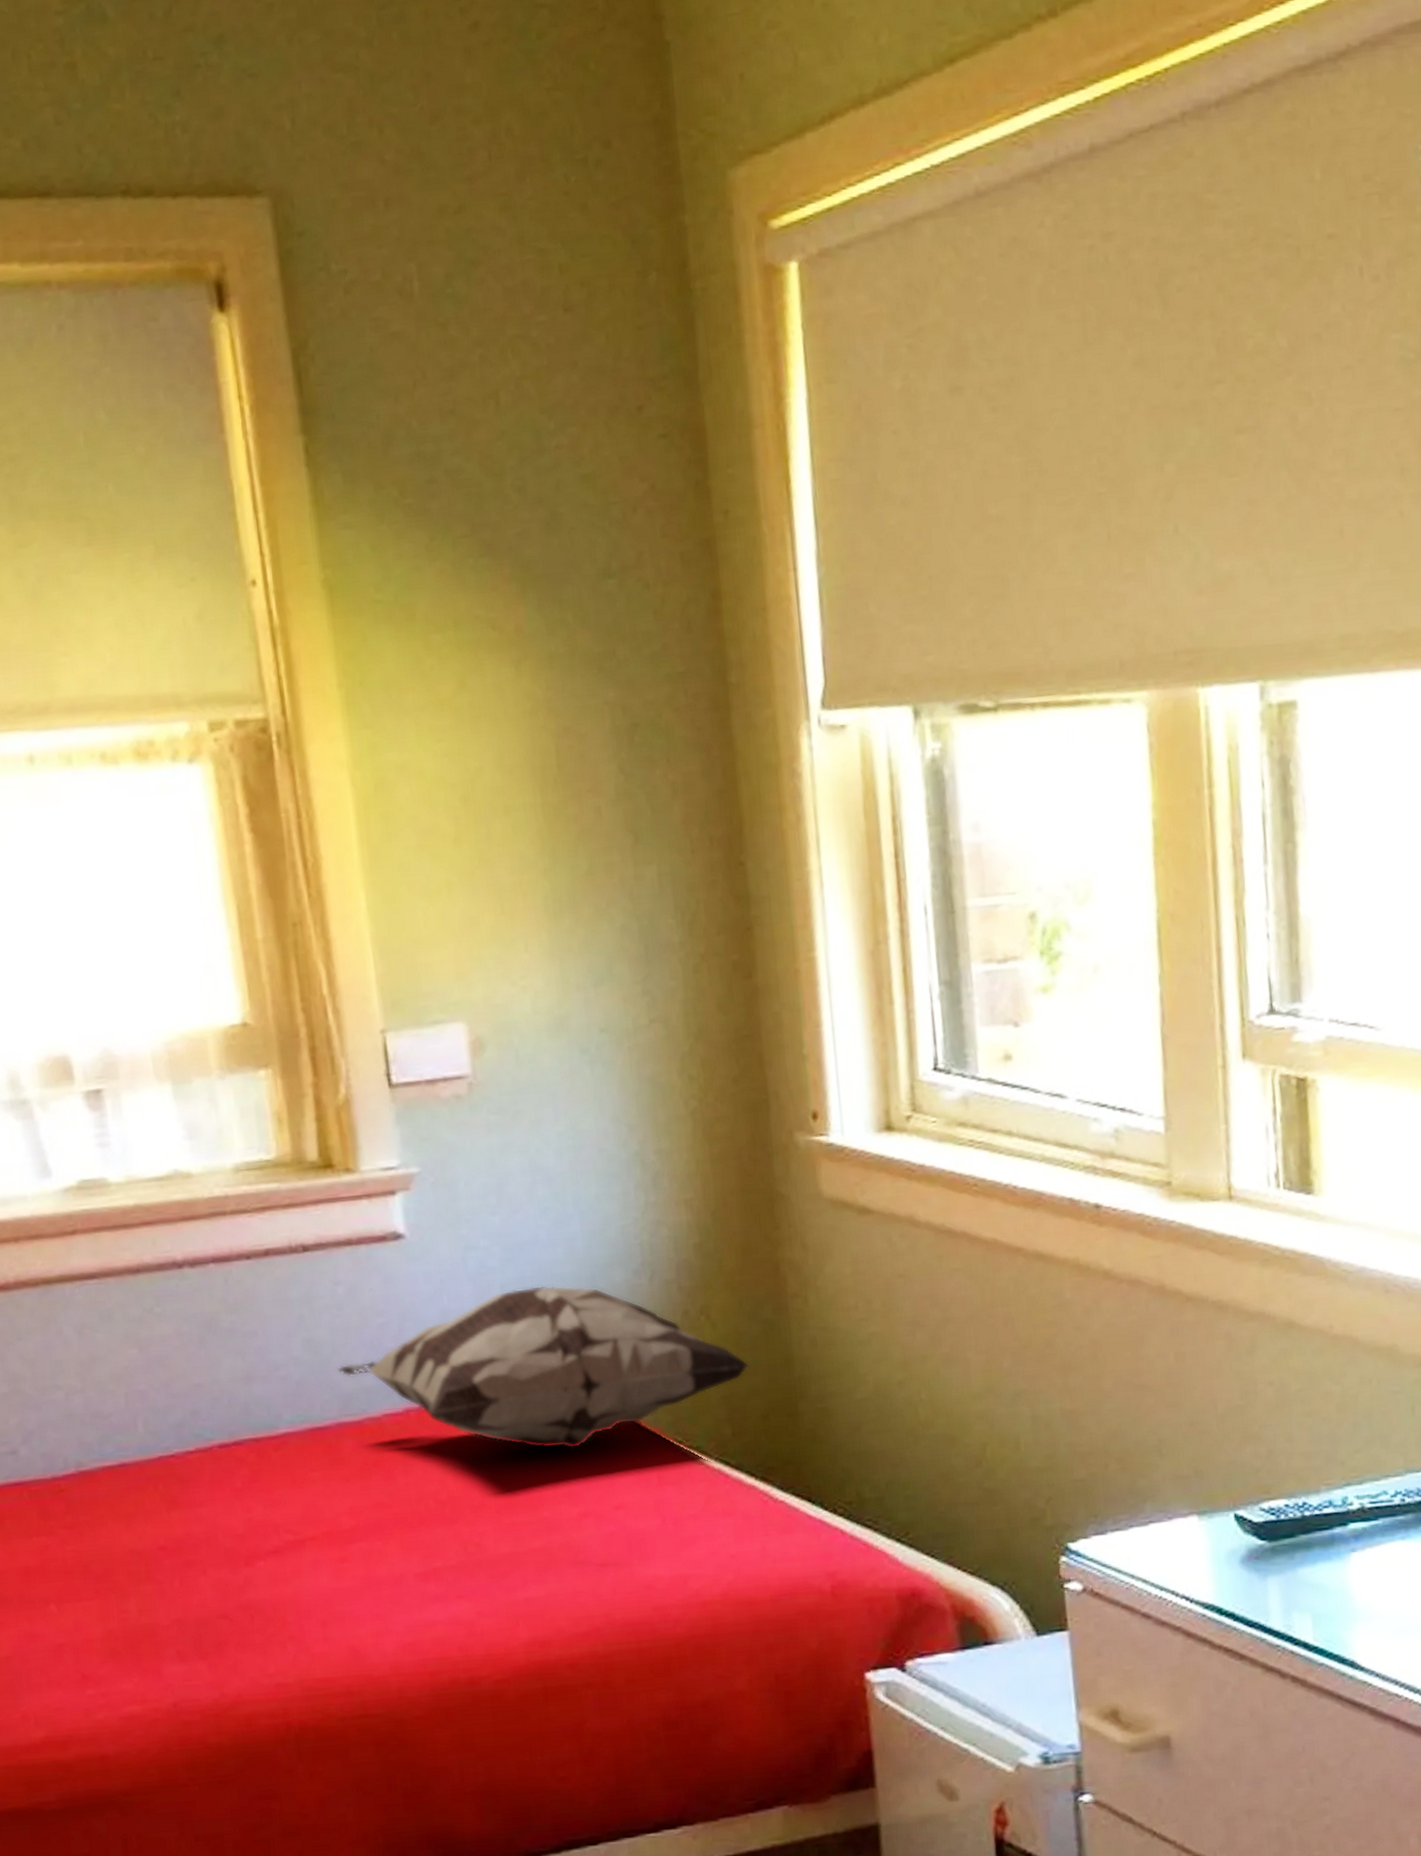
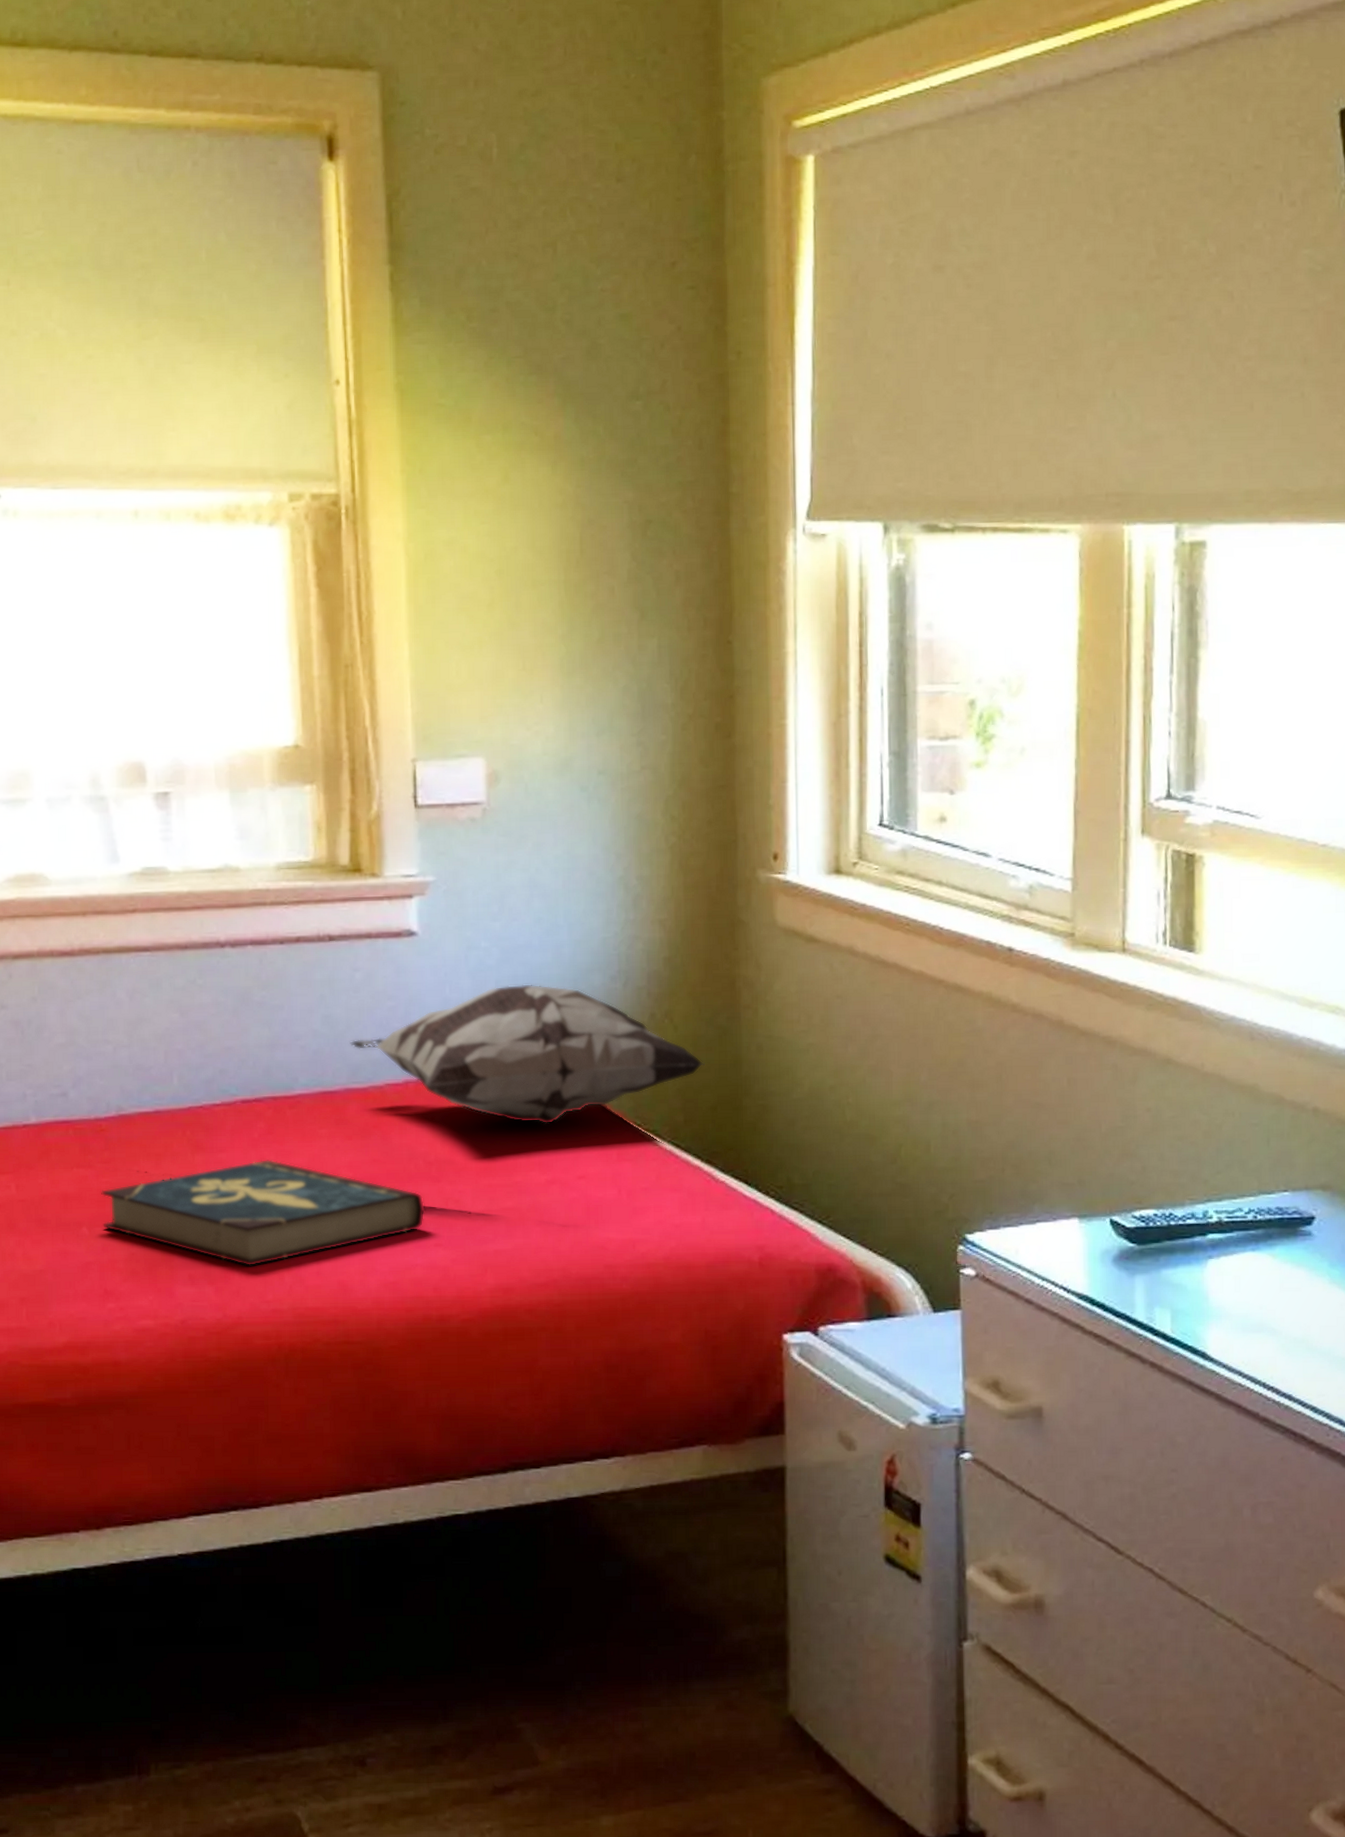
book: none [66,1510,442,1637] -> present [100,1158,425,1267]

